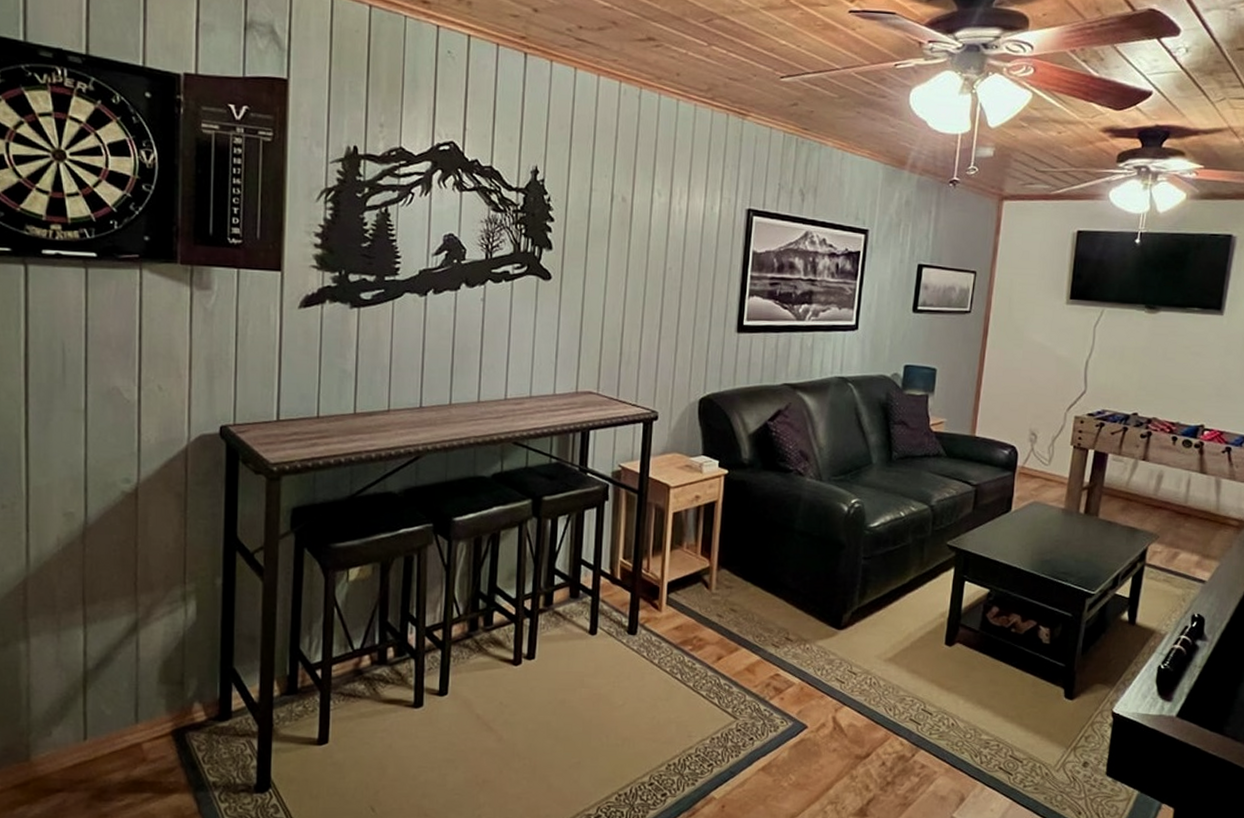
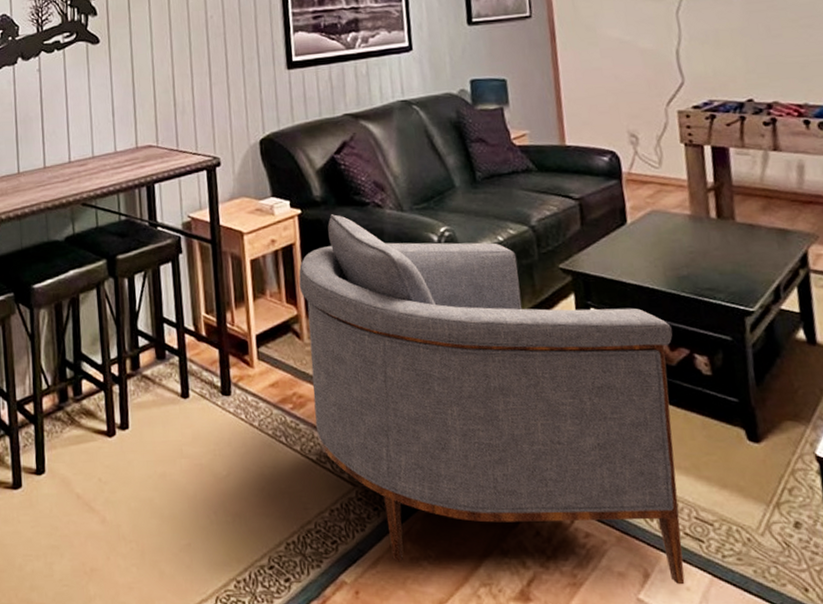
armchair: none [710,477,1027,807] -> present [298,214,685,585]

